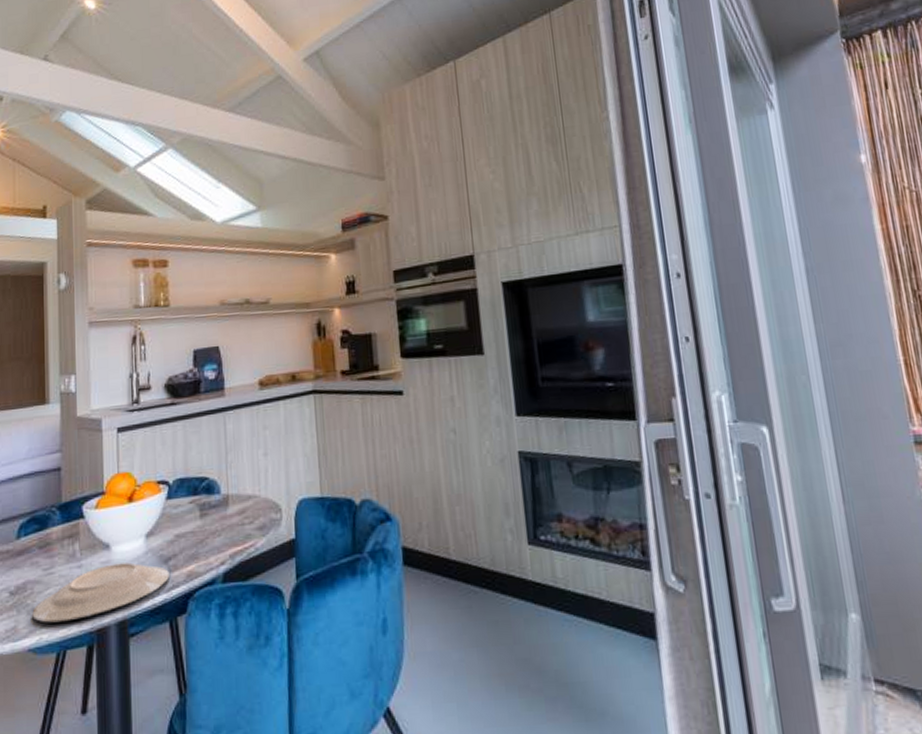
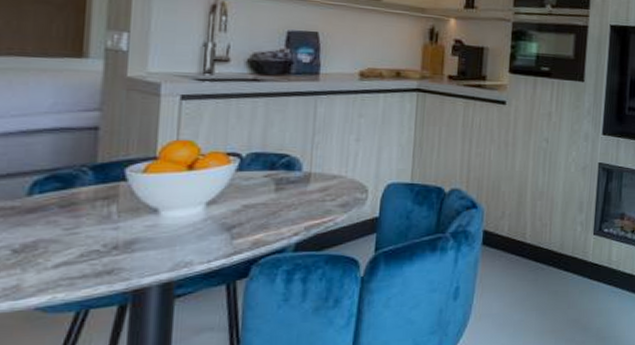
plate: present [32,562,169,623] -> none [44,228,231,283]

